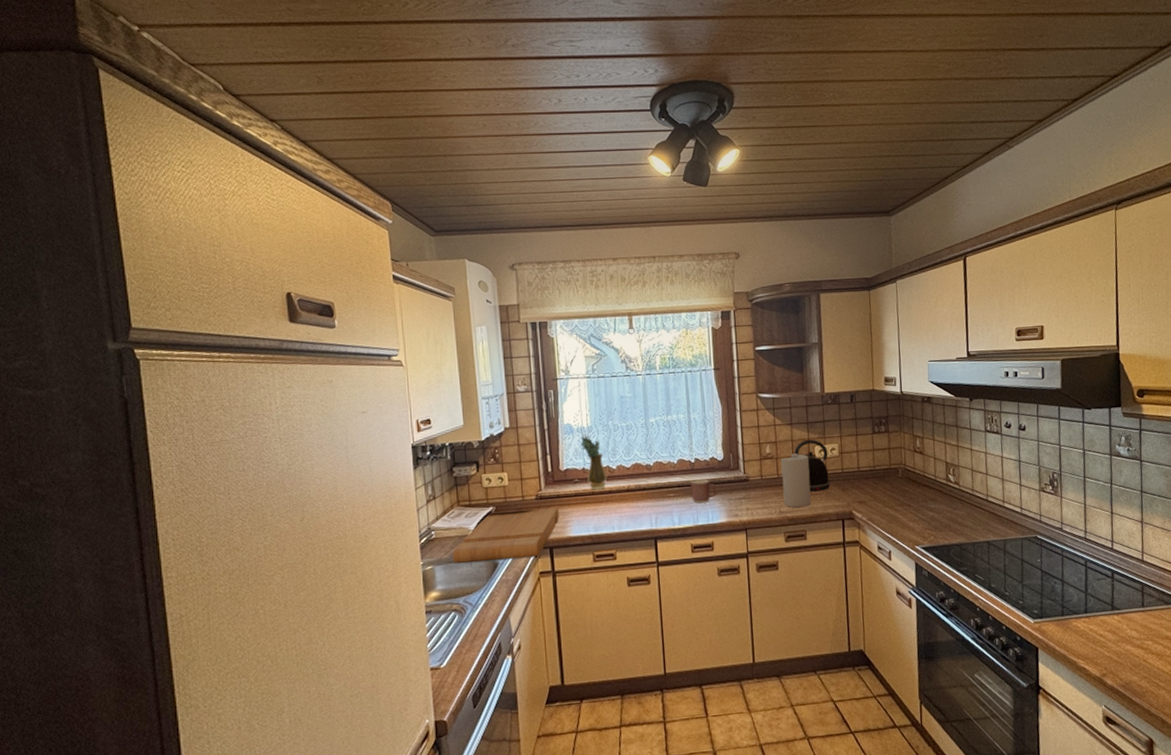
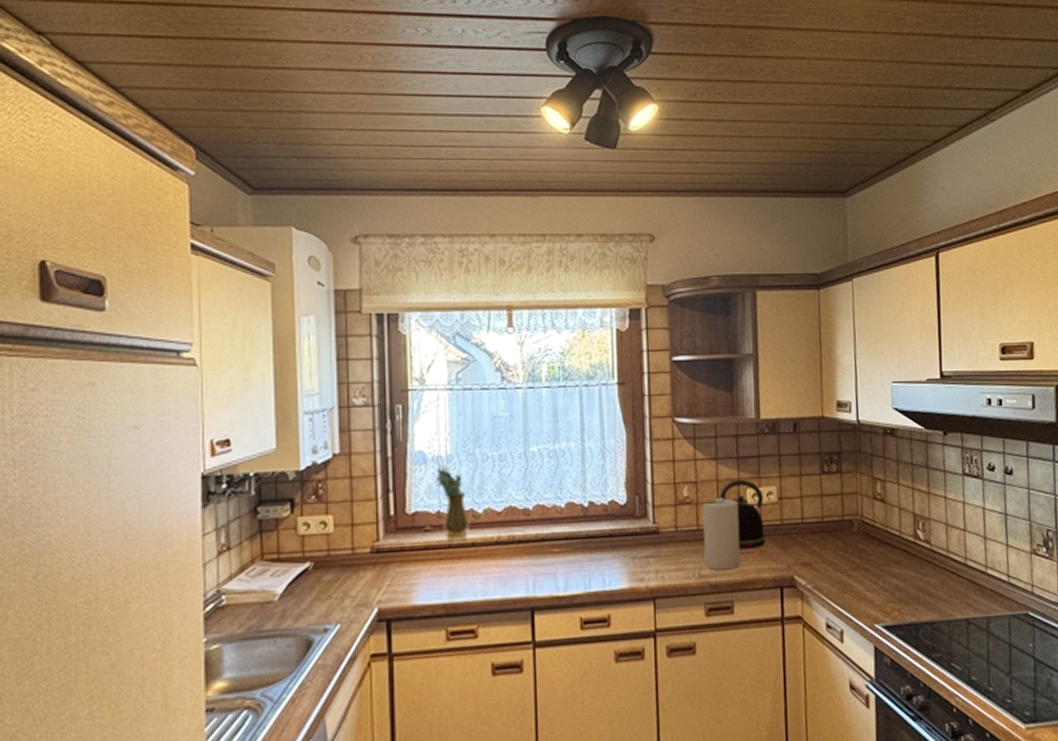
cutting board: present [453,507,559,563] -> none [250,564,402,641]
mug: present [690,479,717,503] -> none [582,529,617,562]

